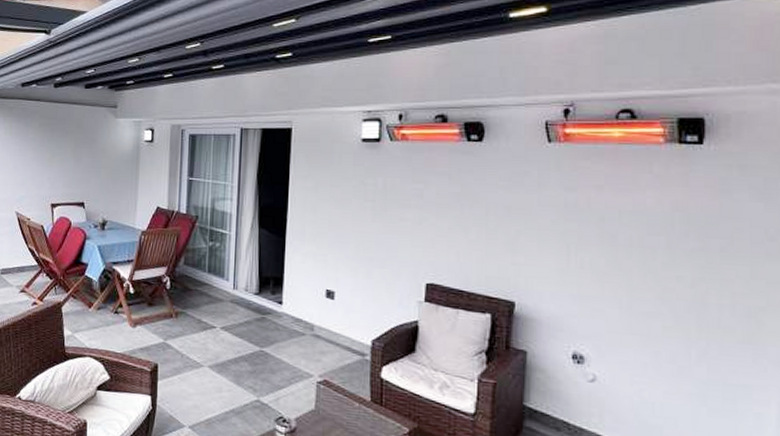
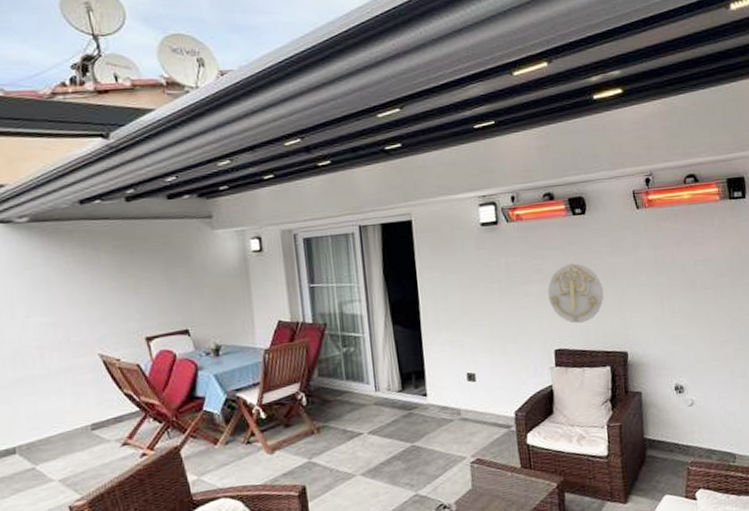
wall decoration: none [426,193,493,260] -> present [547,263,604,324]

